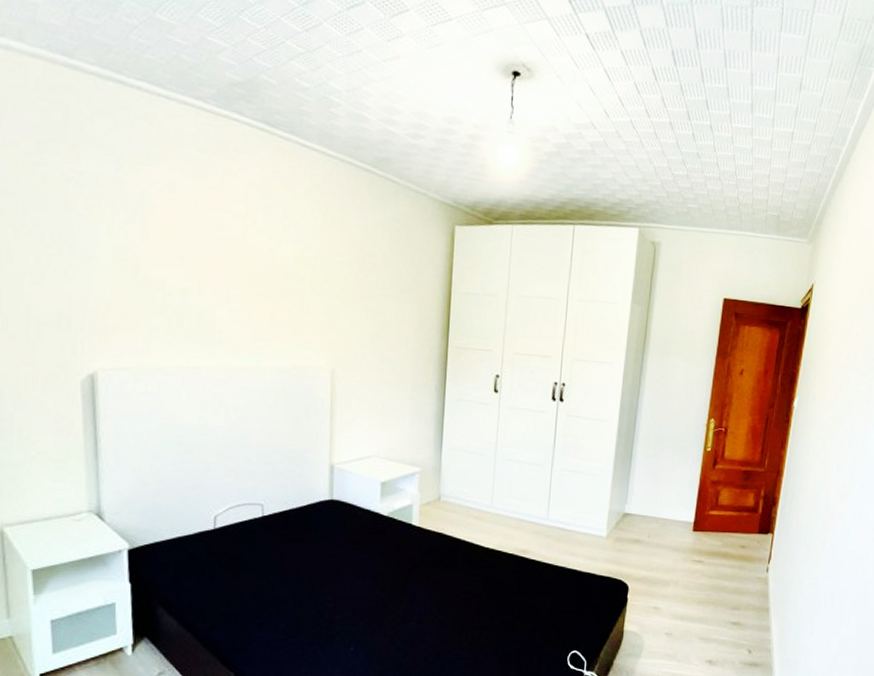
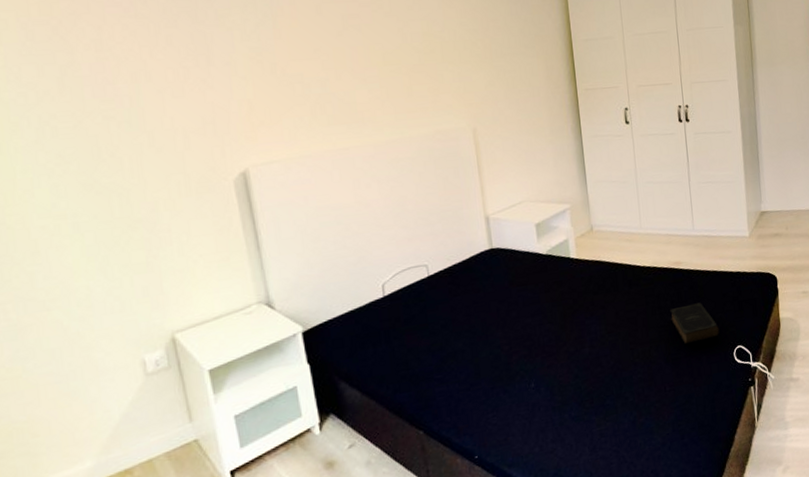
book: none [507,597,557,639] -> present [670,302,720,345]

